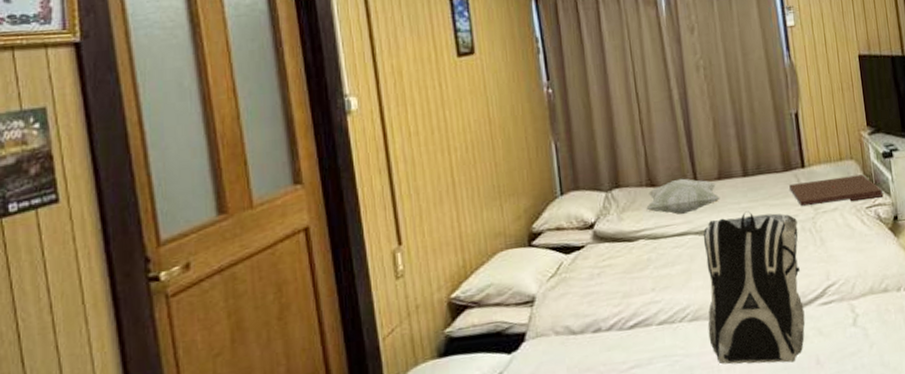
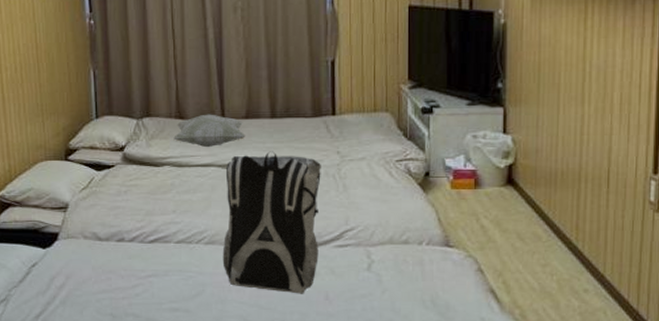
seat cushion: present [789,174,884,207] -> none [317,128,417,154]

